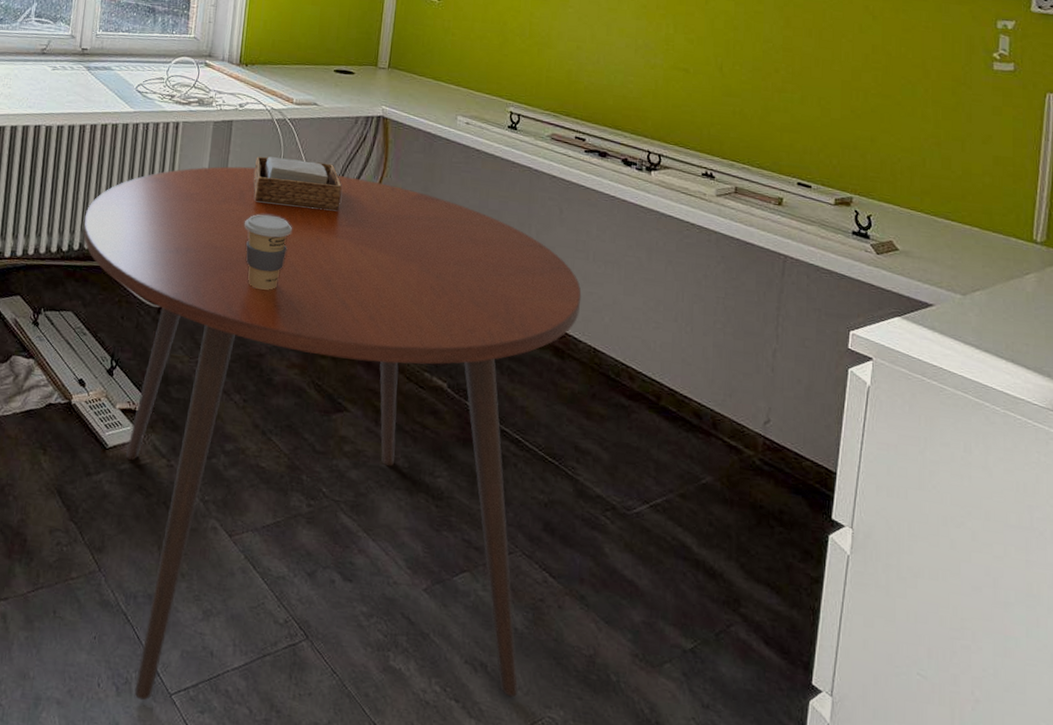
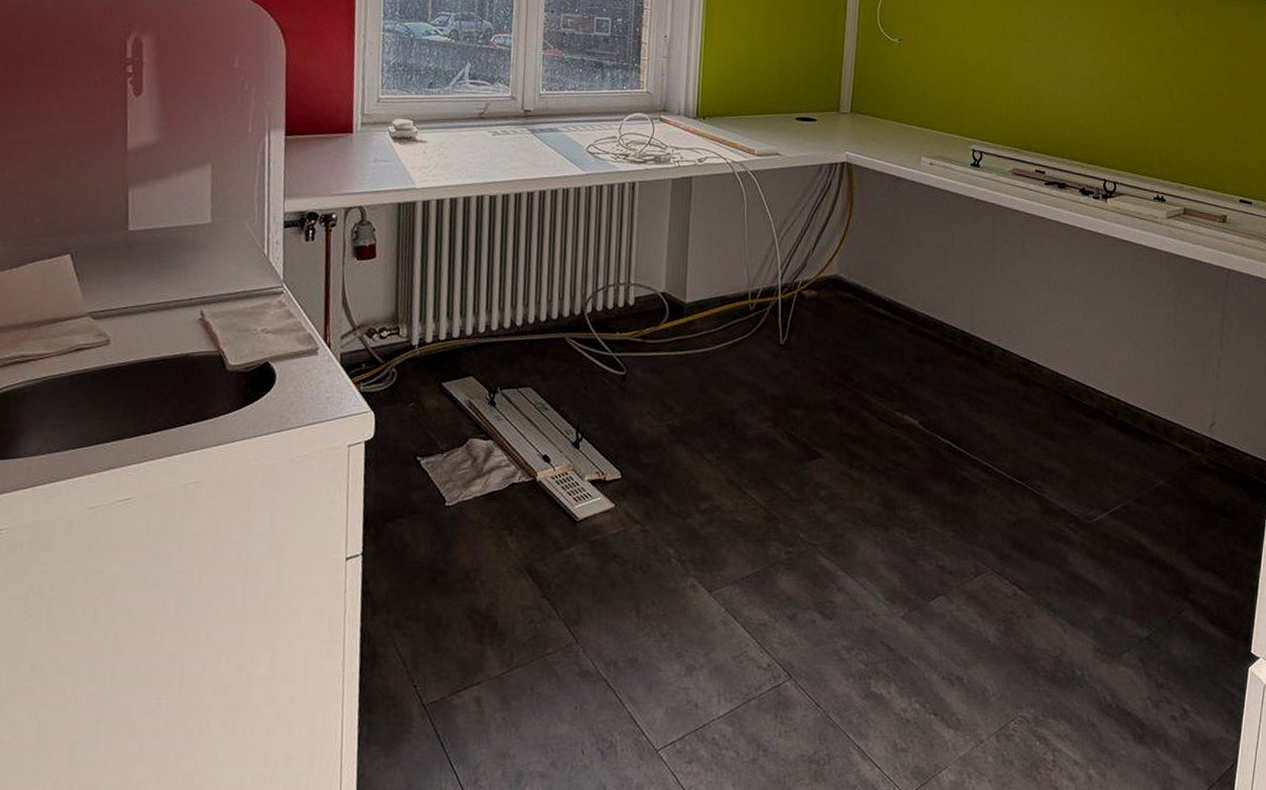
dining table: present [83,166,582,701] -> none [538,223,1044,761]
coffee cup: present [244,214,292,290] -> none [710,270,759,346]
napkin holder: present [253,156,342,211] -> none [717,210,808,261]

